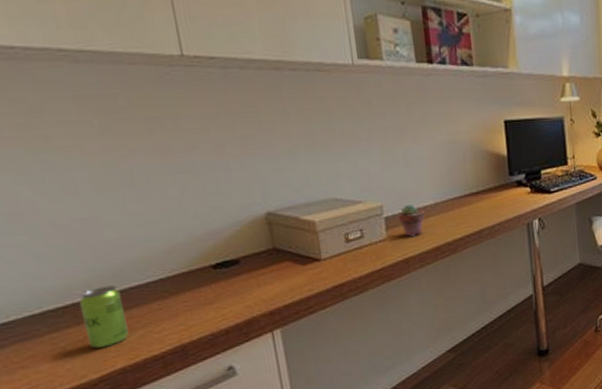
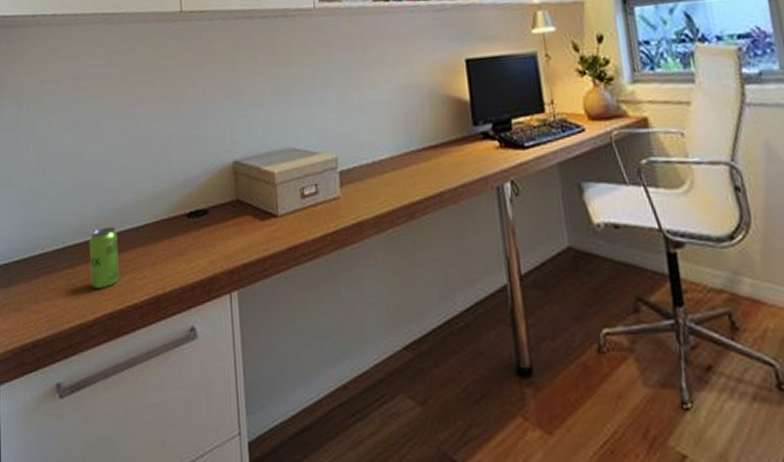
potted succulent: present [398,204,425,237] -> none [352,157,380,196]

